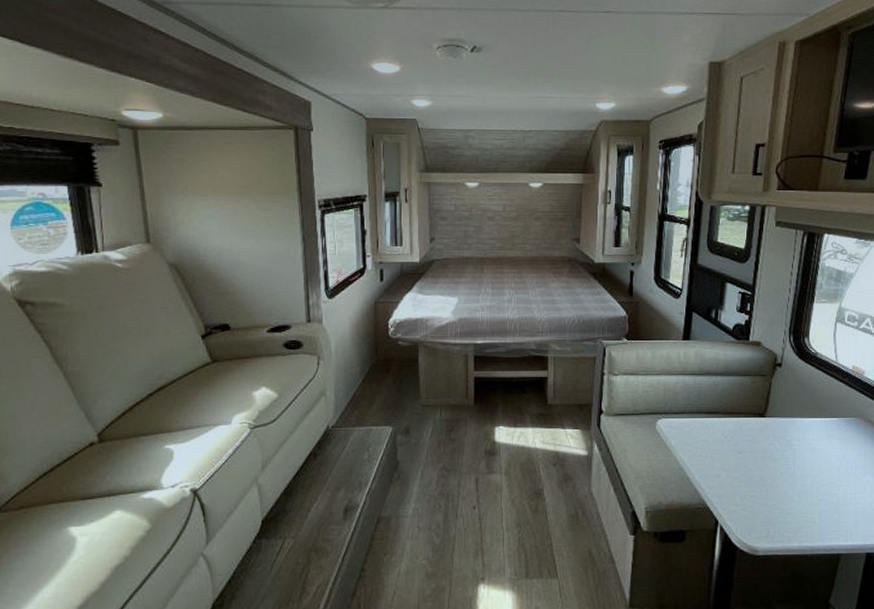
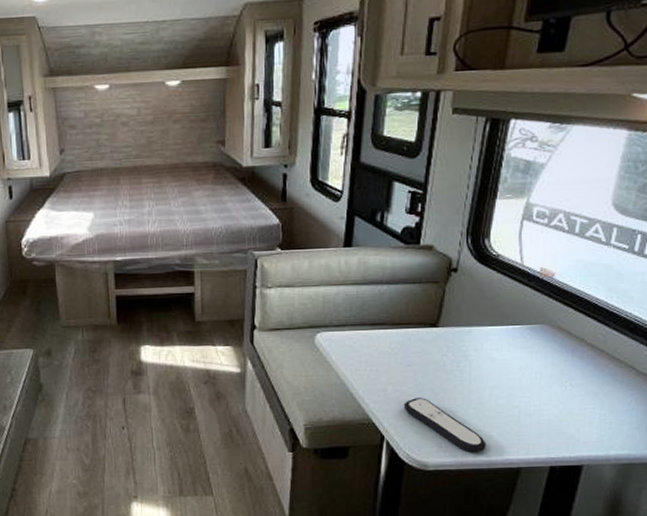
remote control: none [735,484,810,538] -> present [403,398,486,453]

